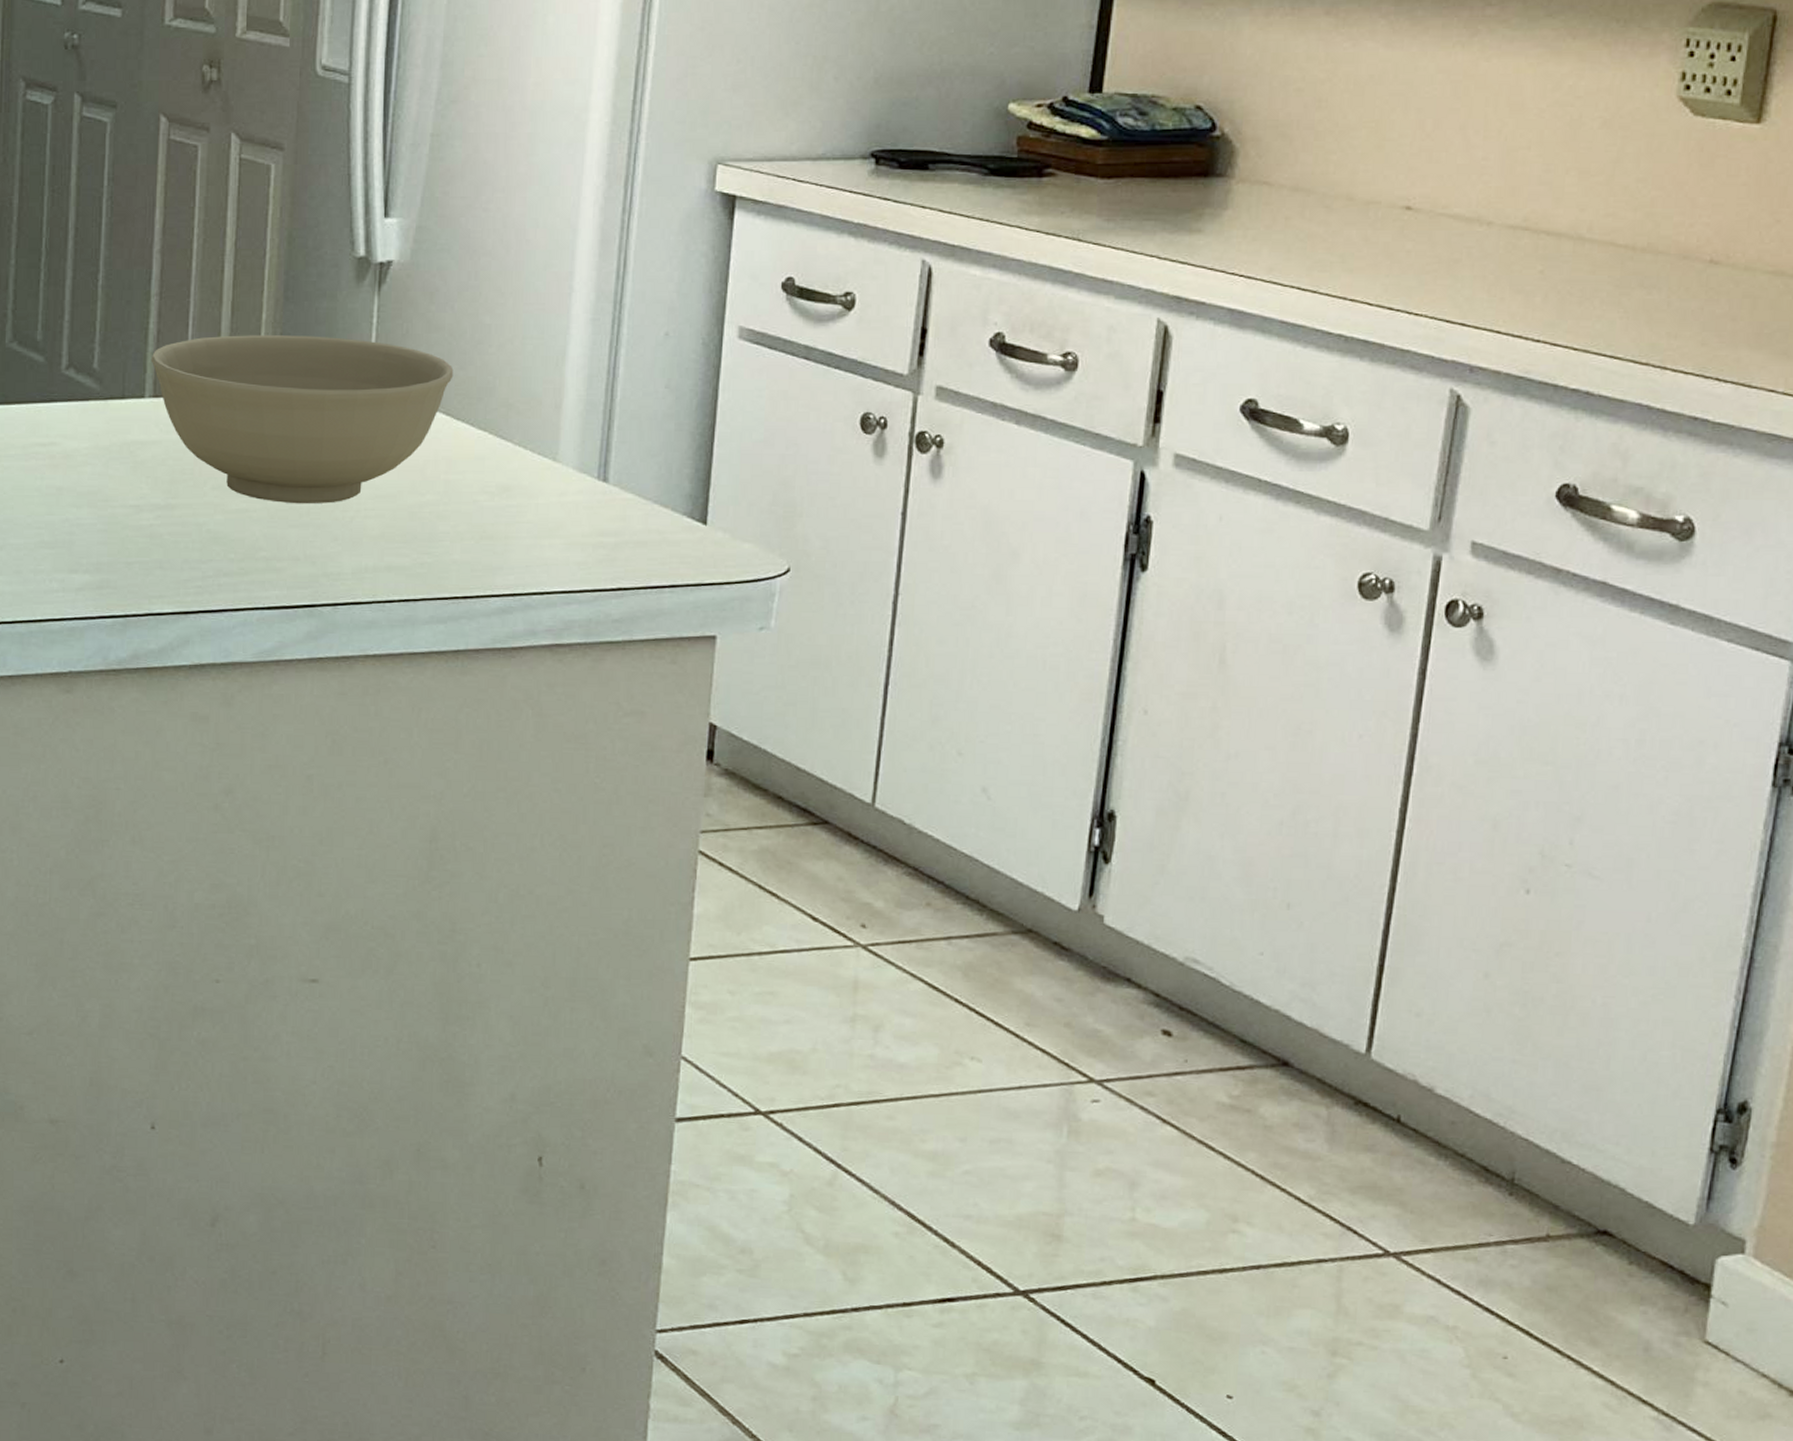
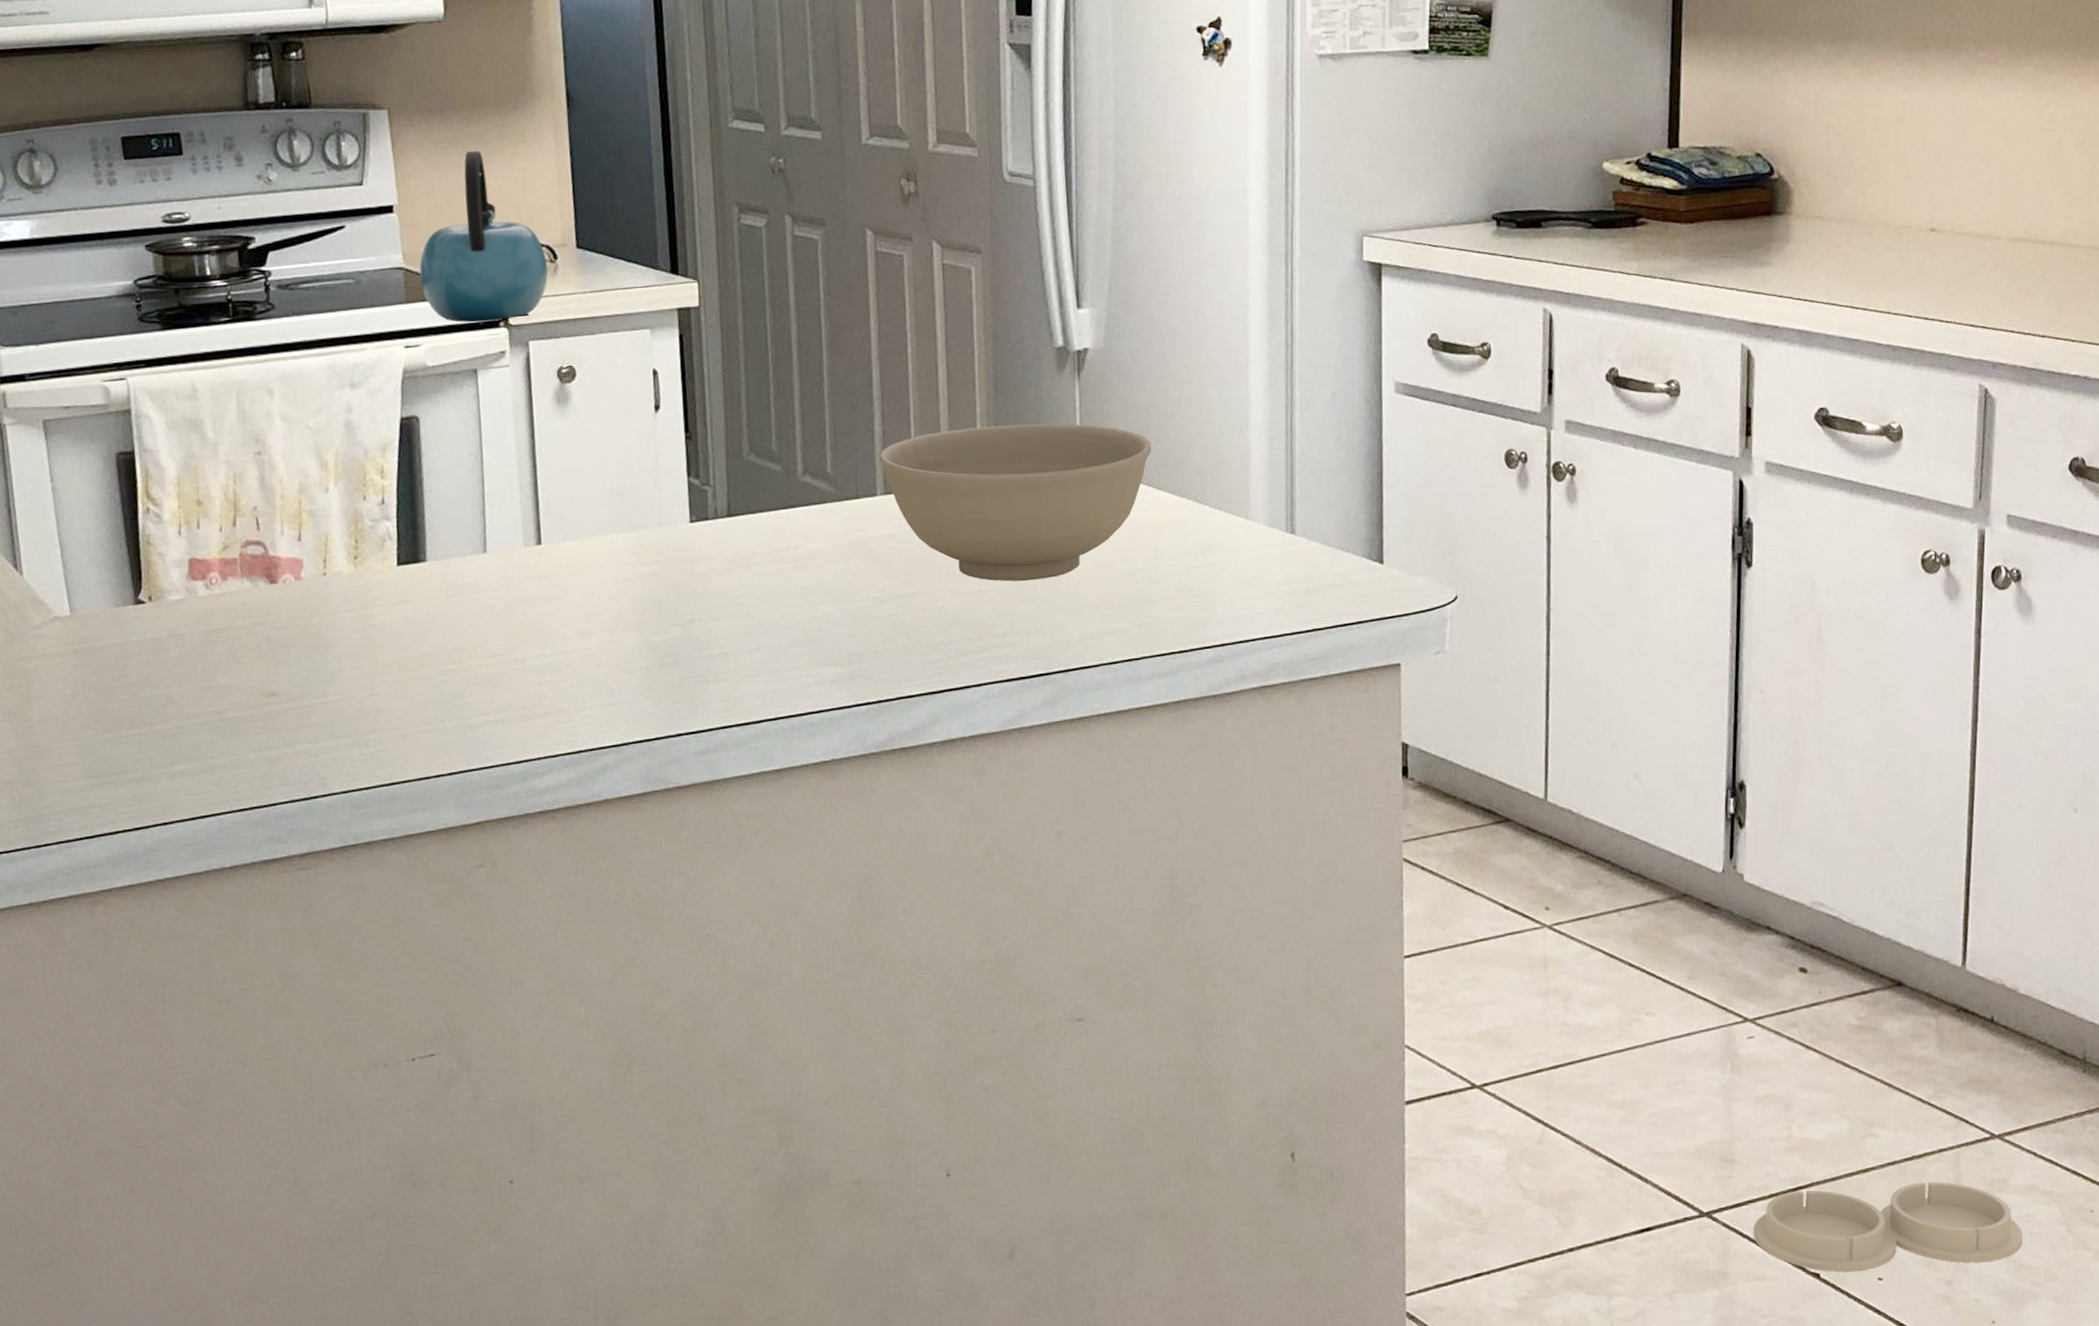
pet bowl: none [1077,1282,1414,1397] -> present [1753,1181,2023,1272]

